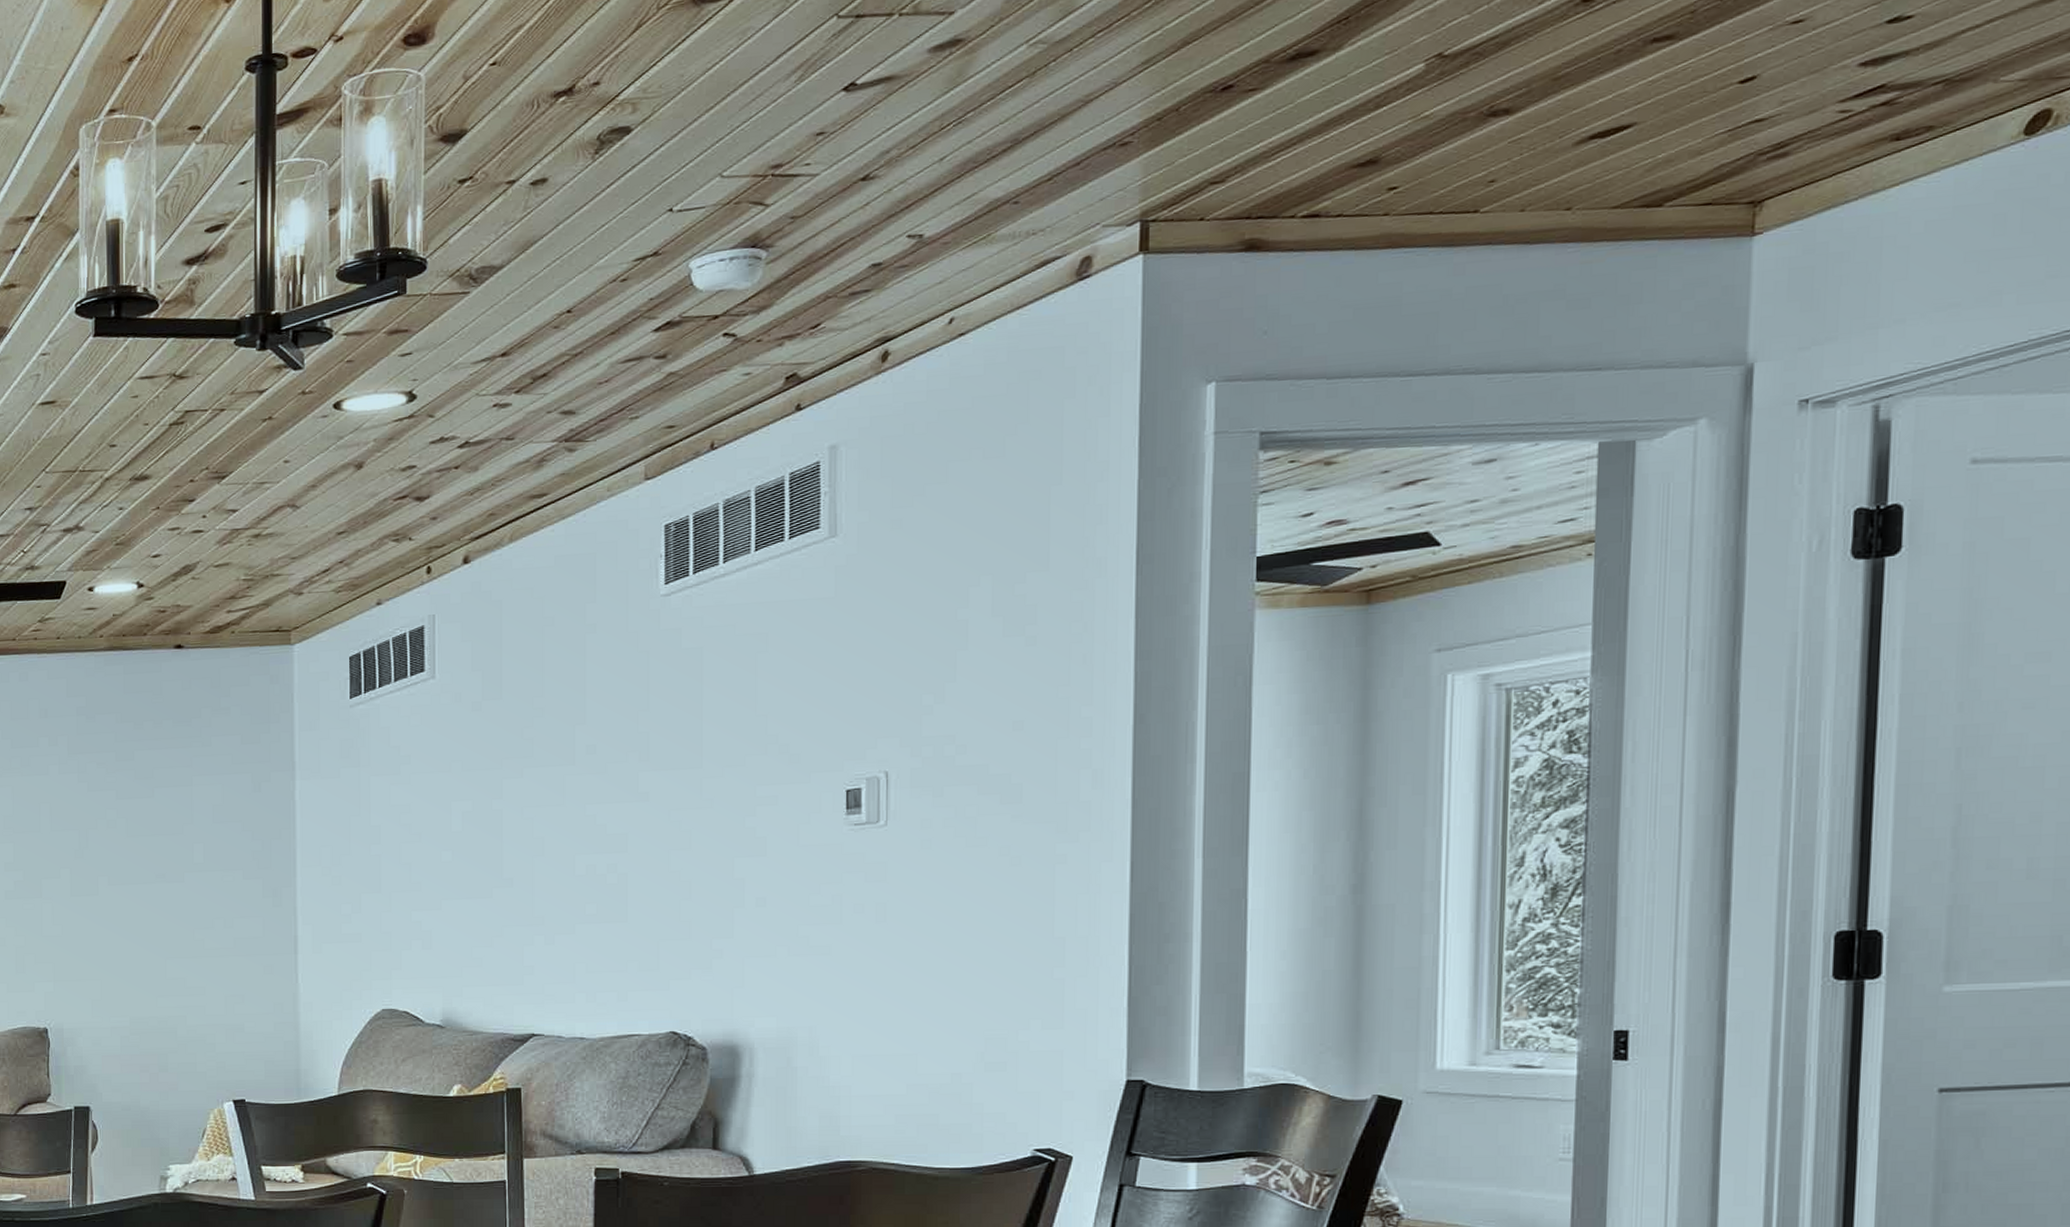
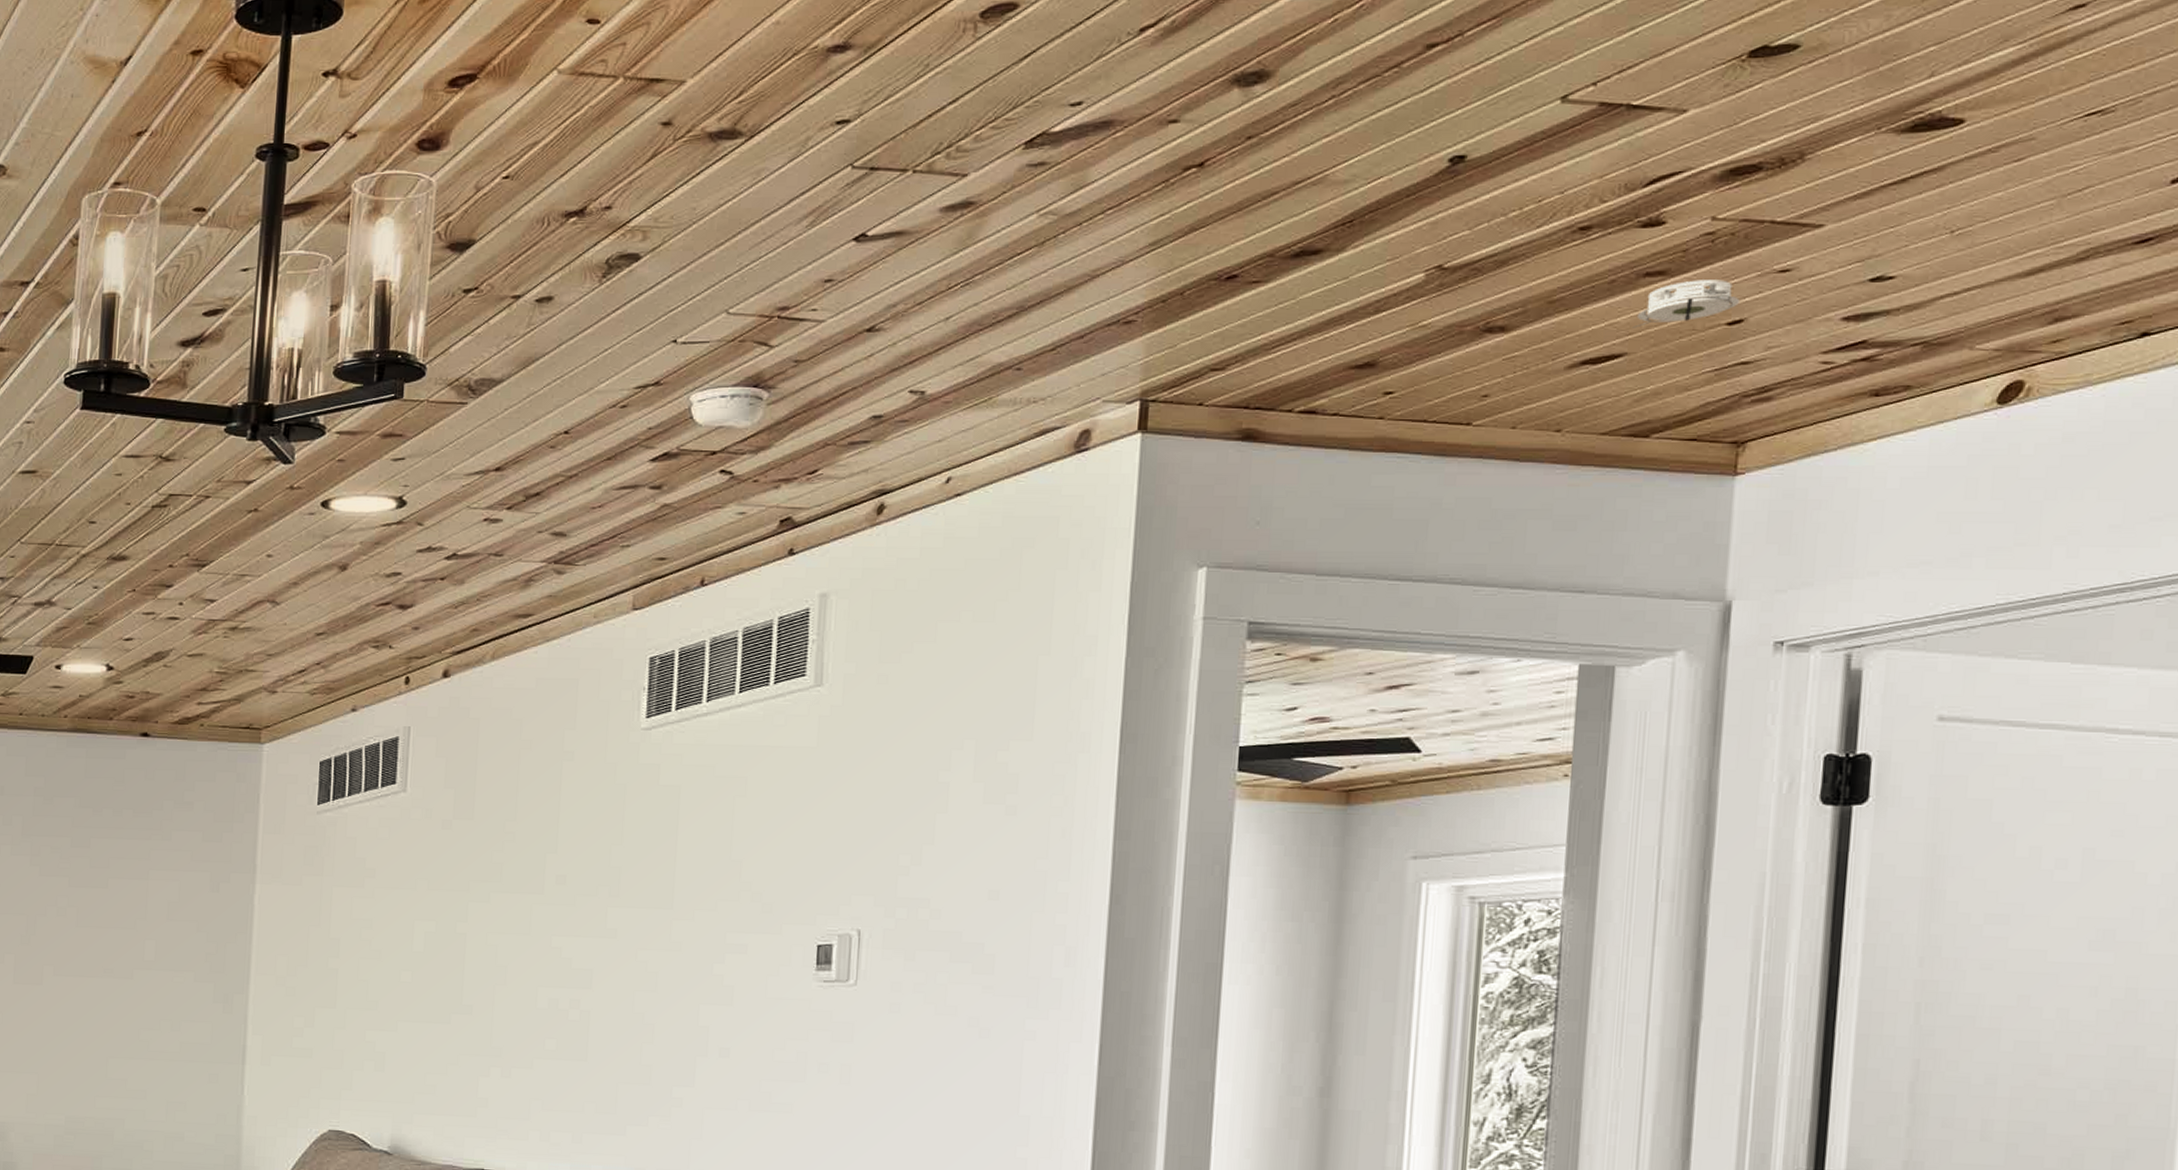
smoke detector: none [1641,37,1753,97] -> present [1632,280,1741,328]

